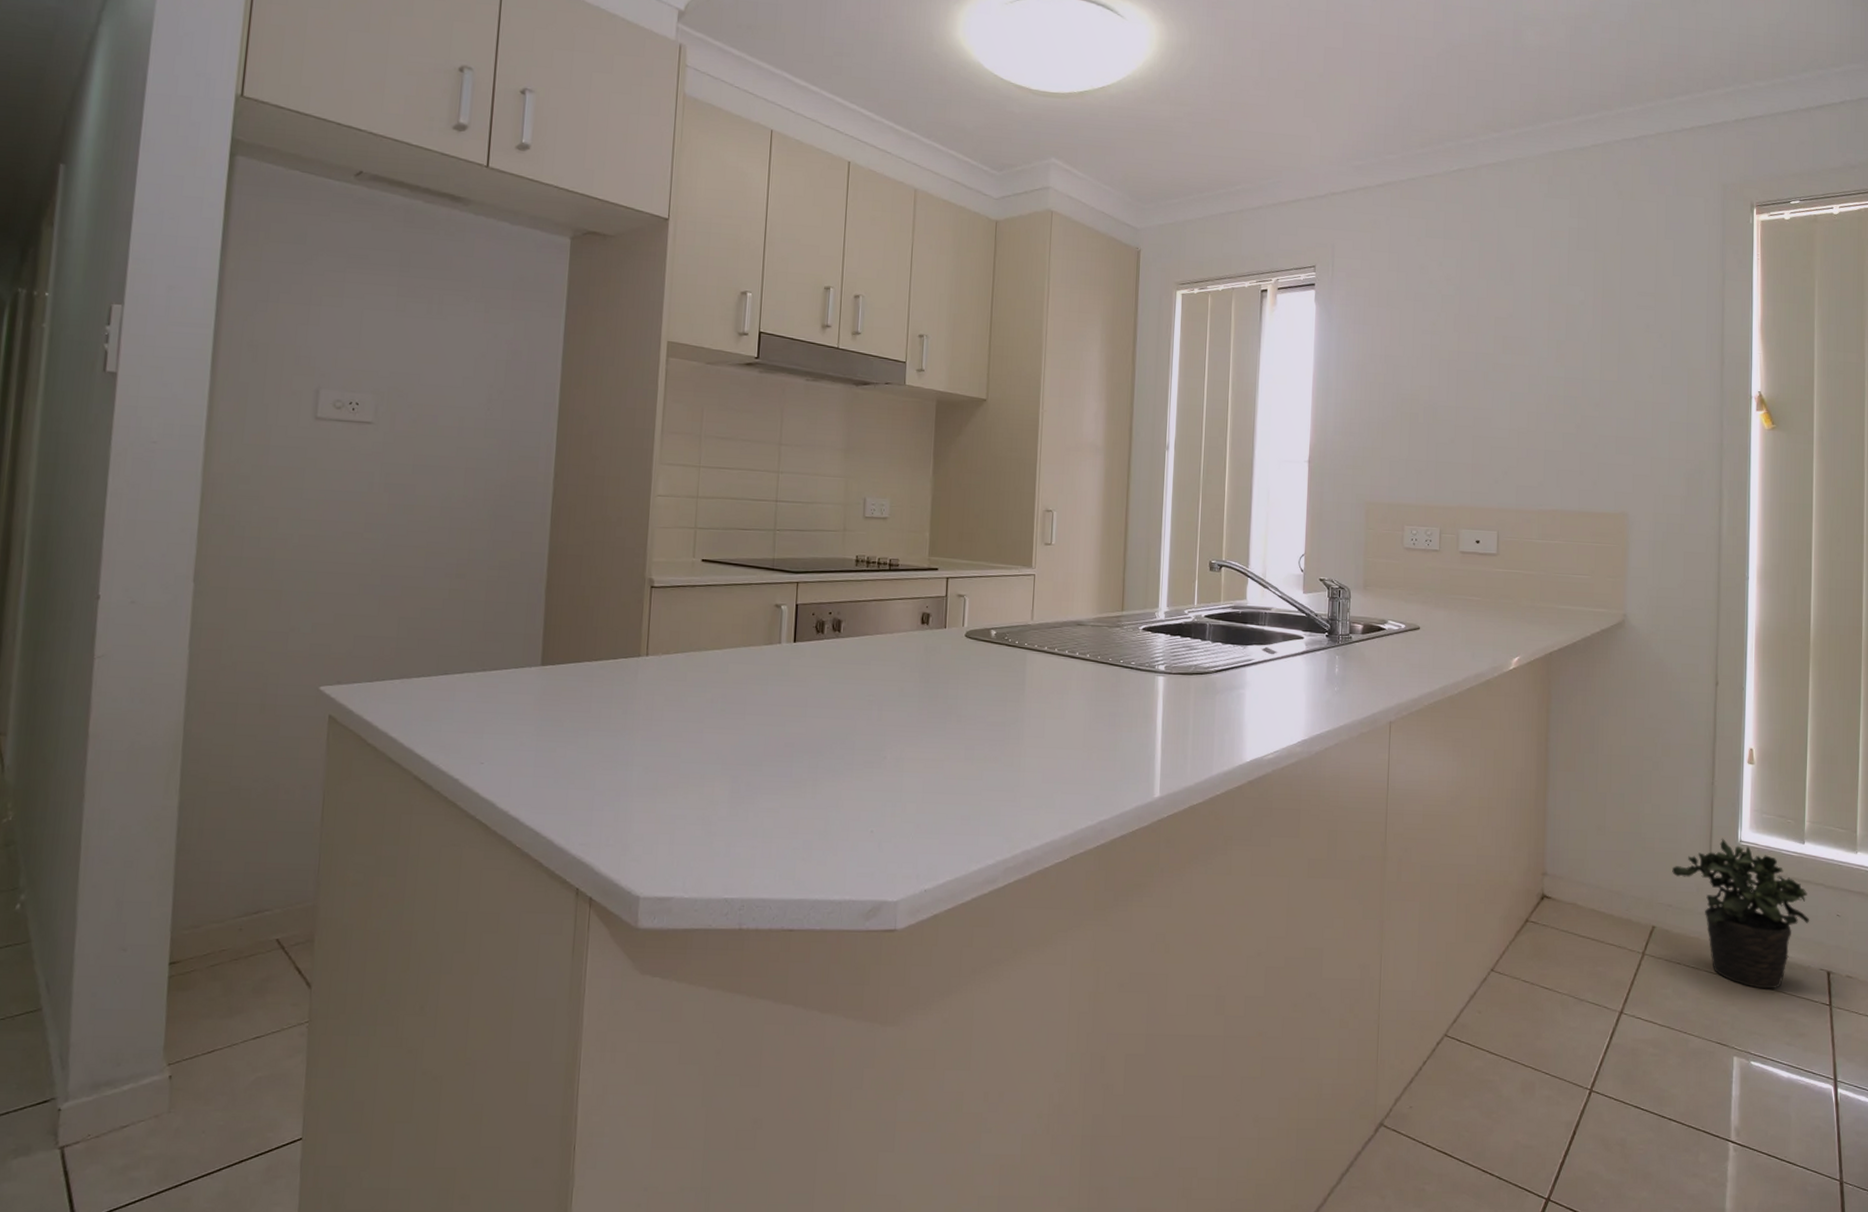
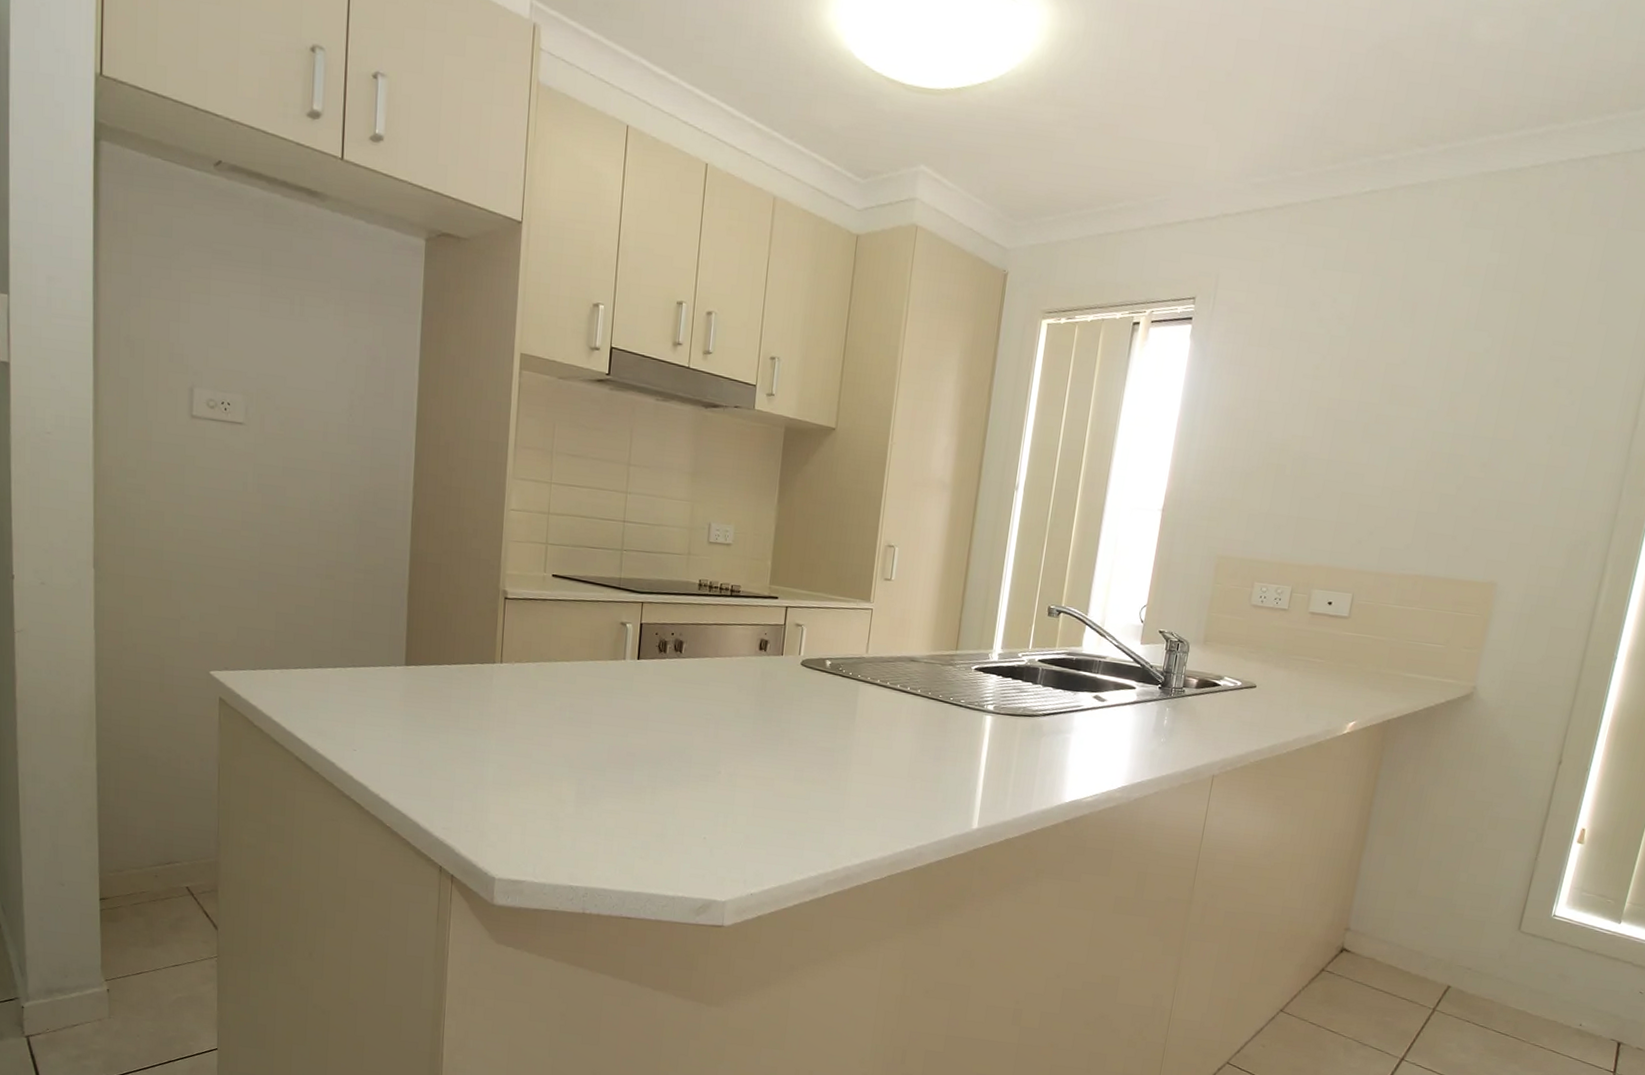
potted plant: present [1672,838,1810,990] -> none [1477,911,1614,1053]

